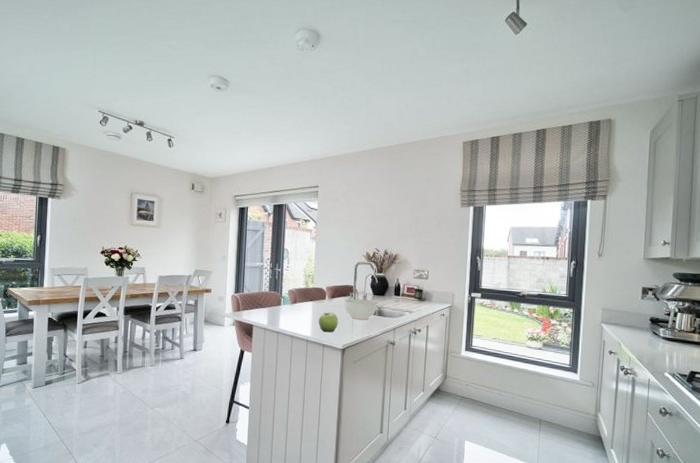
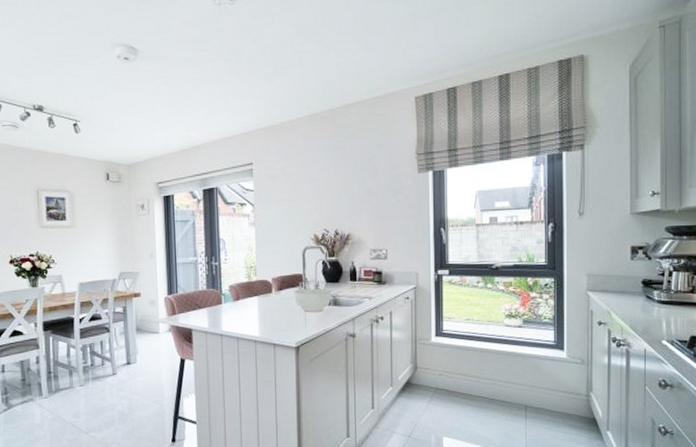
fruit: present [318,312,338,333] -> none [266,306,289,330]

